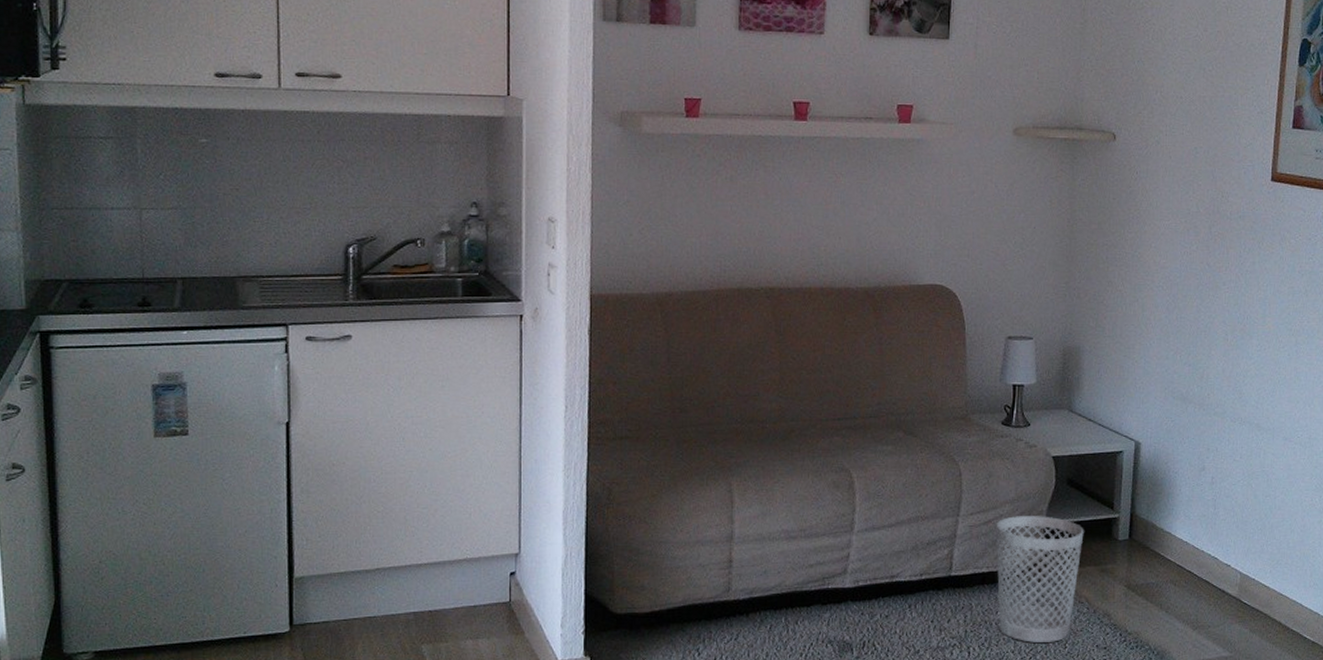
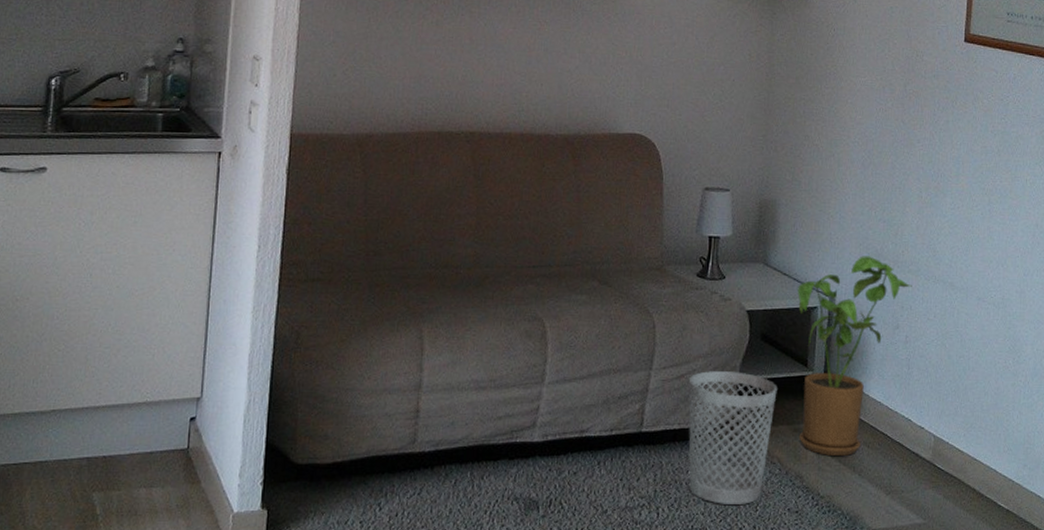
house plant: none [1103,400,1218,594] -> present [797,256,912,456]

